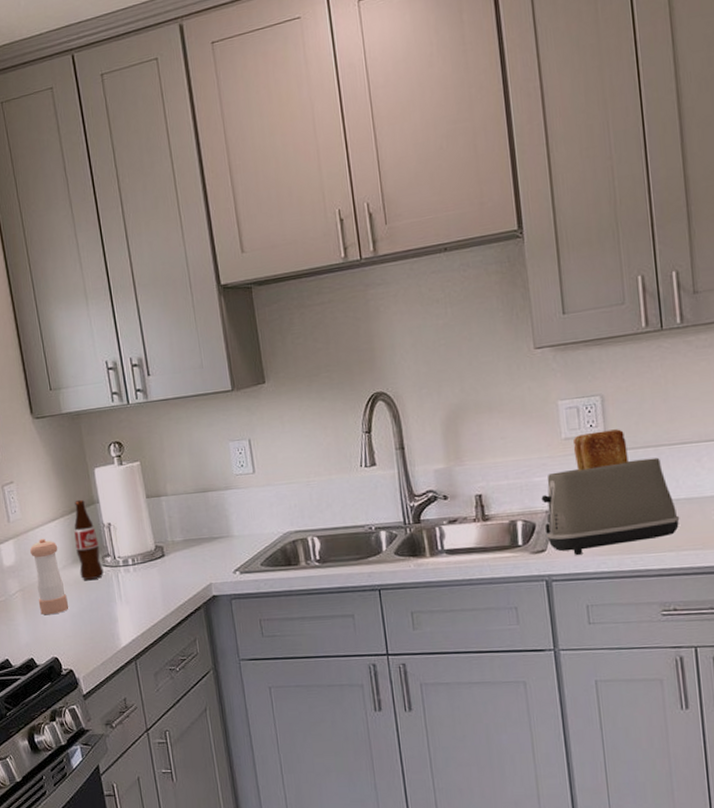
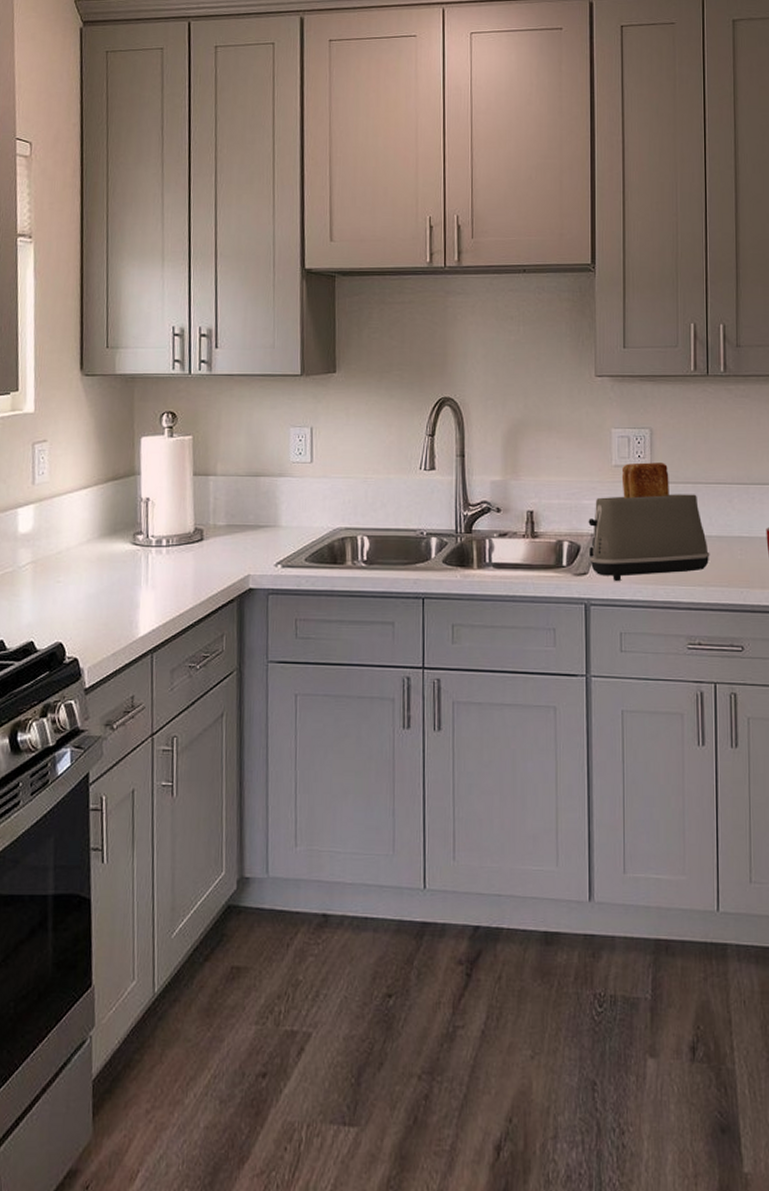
pepper shaker: present [30,538,69,615] -> none [51,506,86,594]
bottle: present [74,499,104,581] -> none [105,468,133,559]

